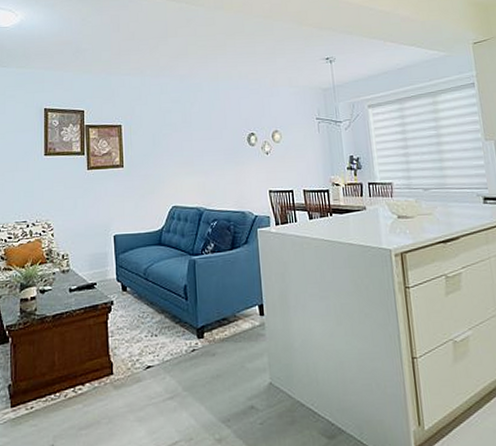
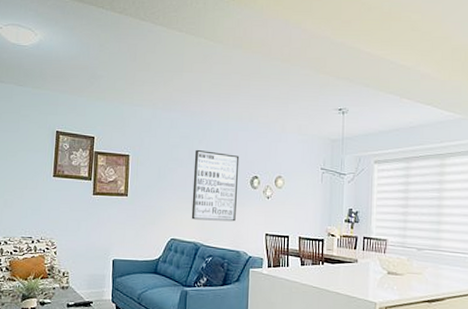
wall art: none [187,112,237,184] -> present [191,149,240,222]

